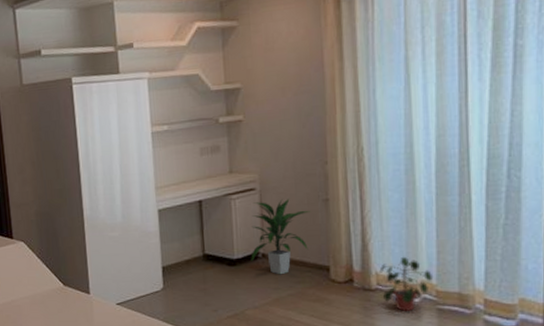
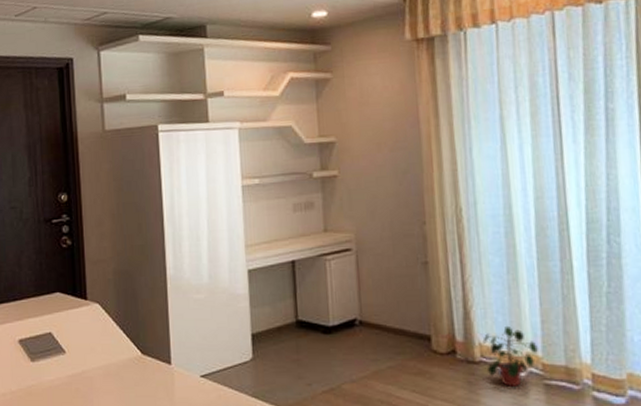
indoor plant: present [251,199,310,275] -> none [347,261,409,345]

